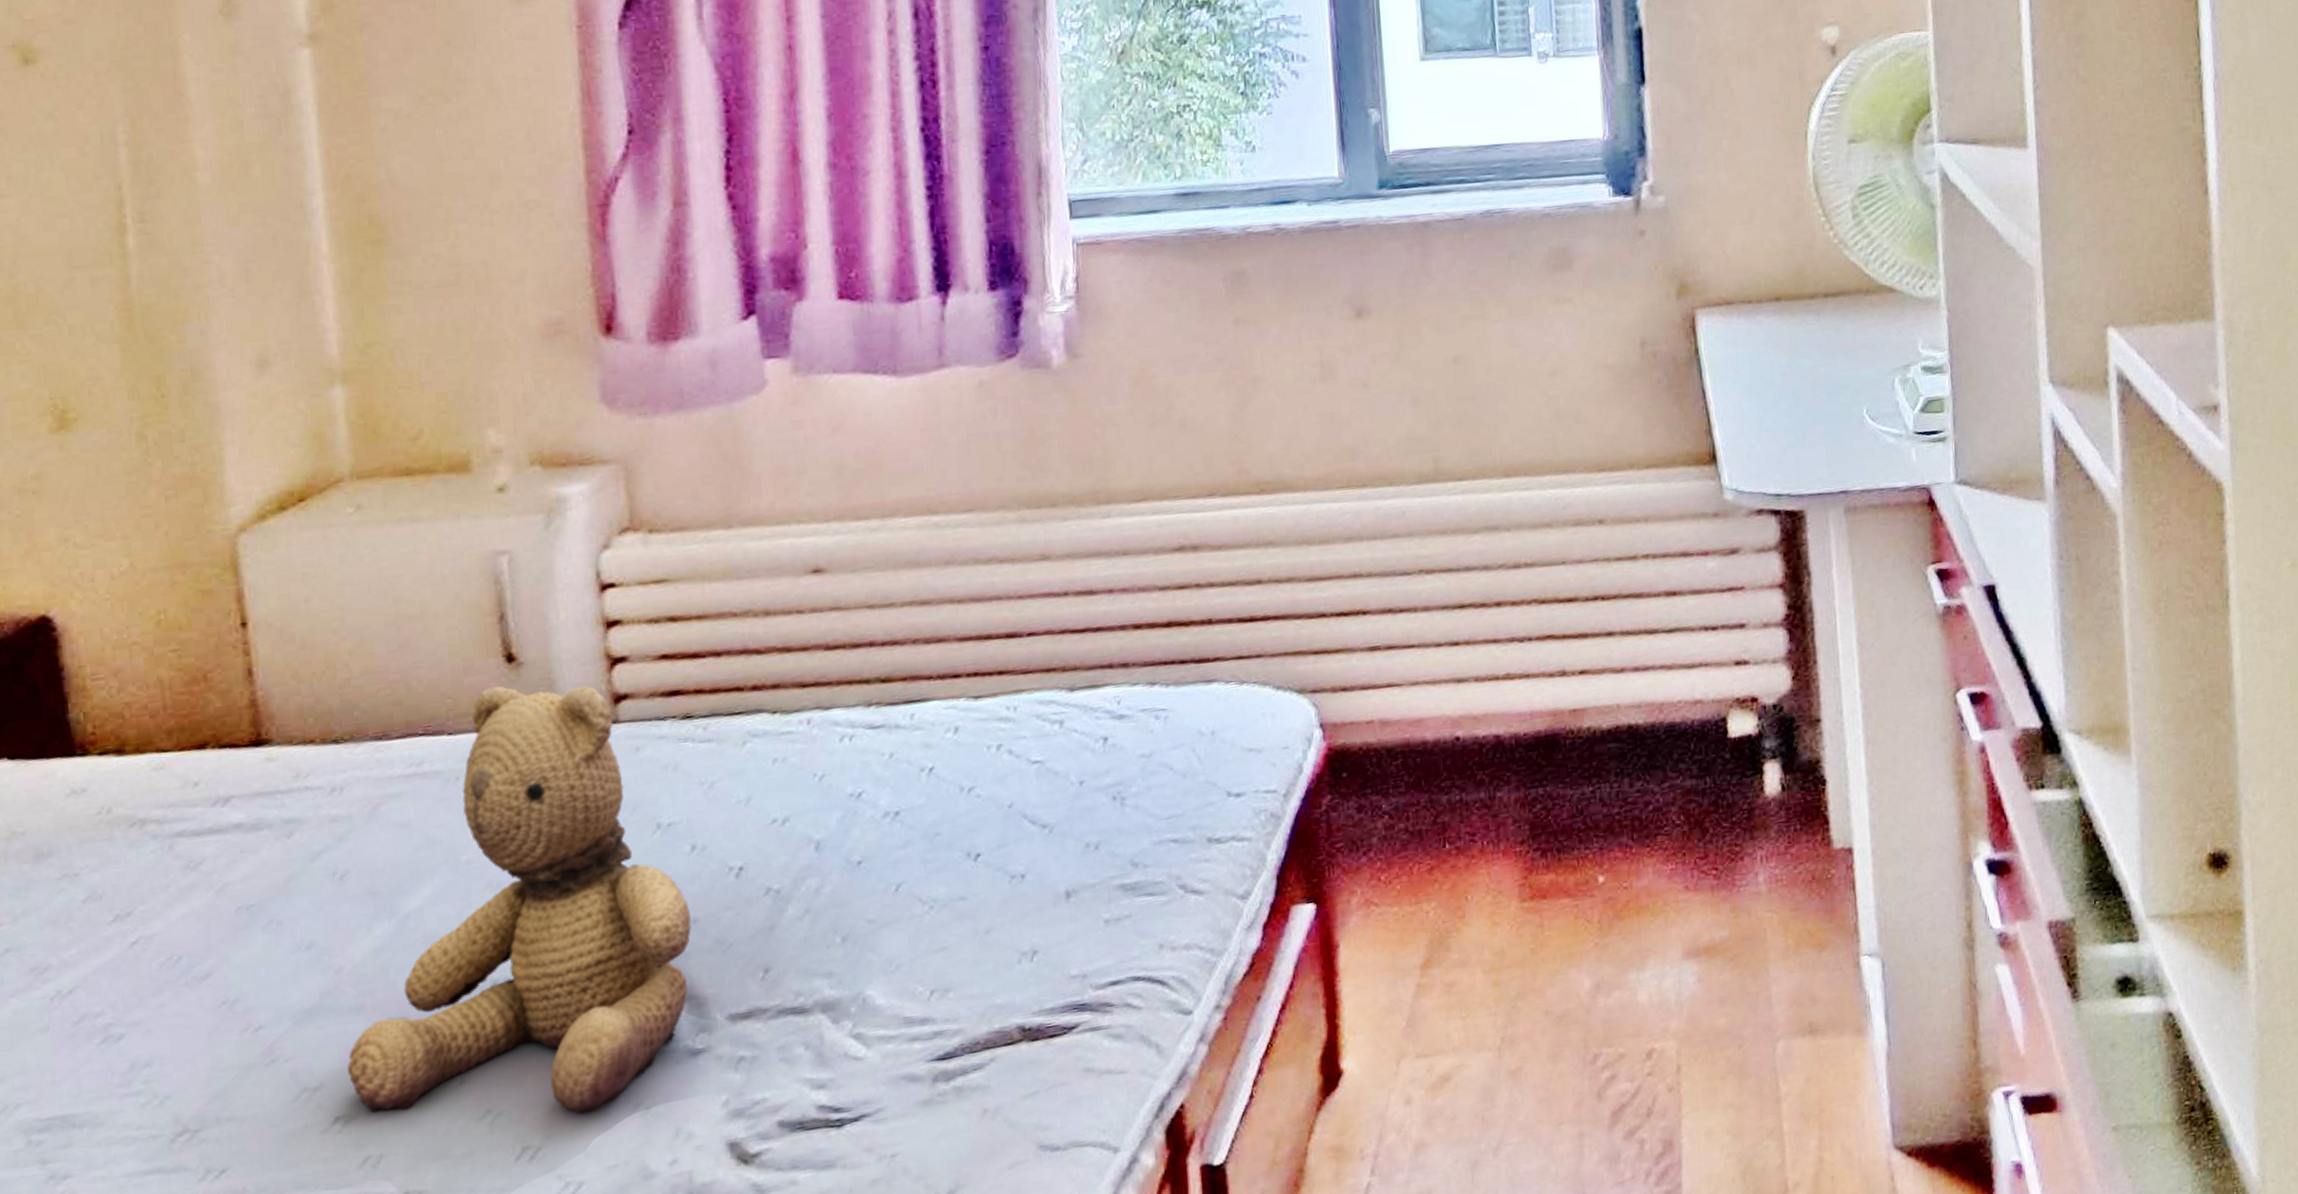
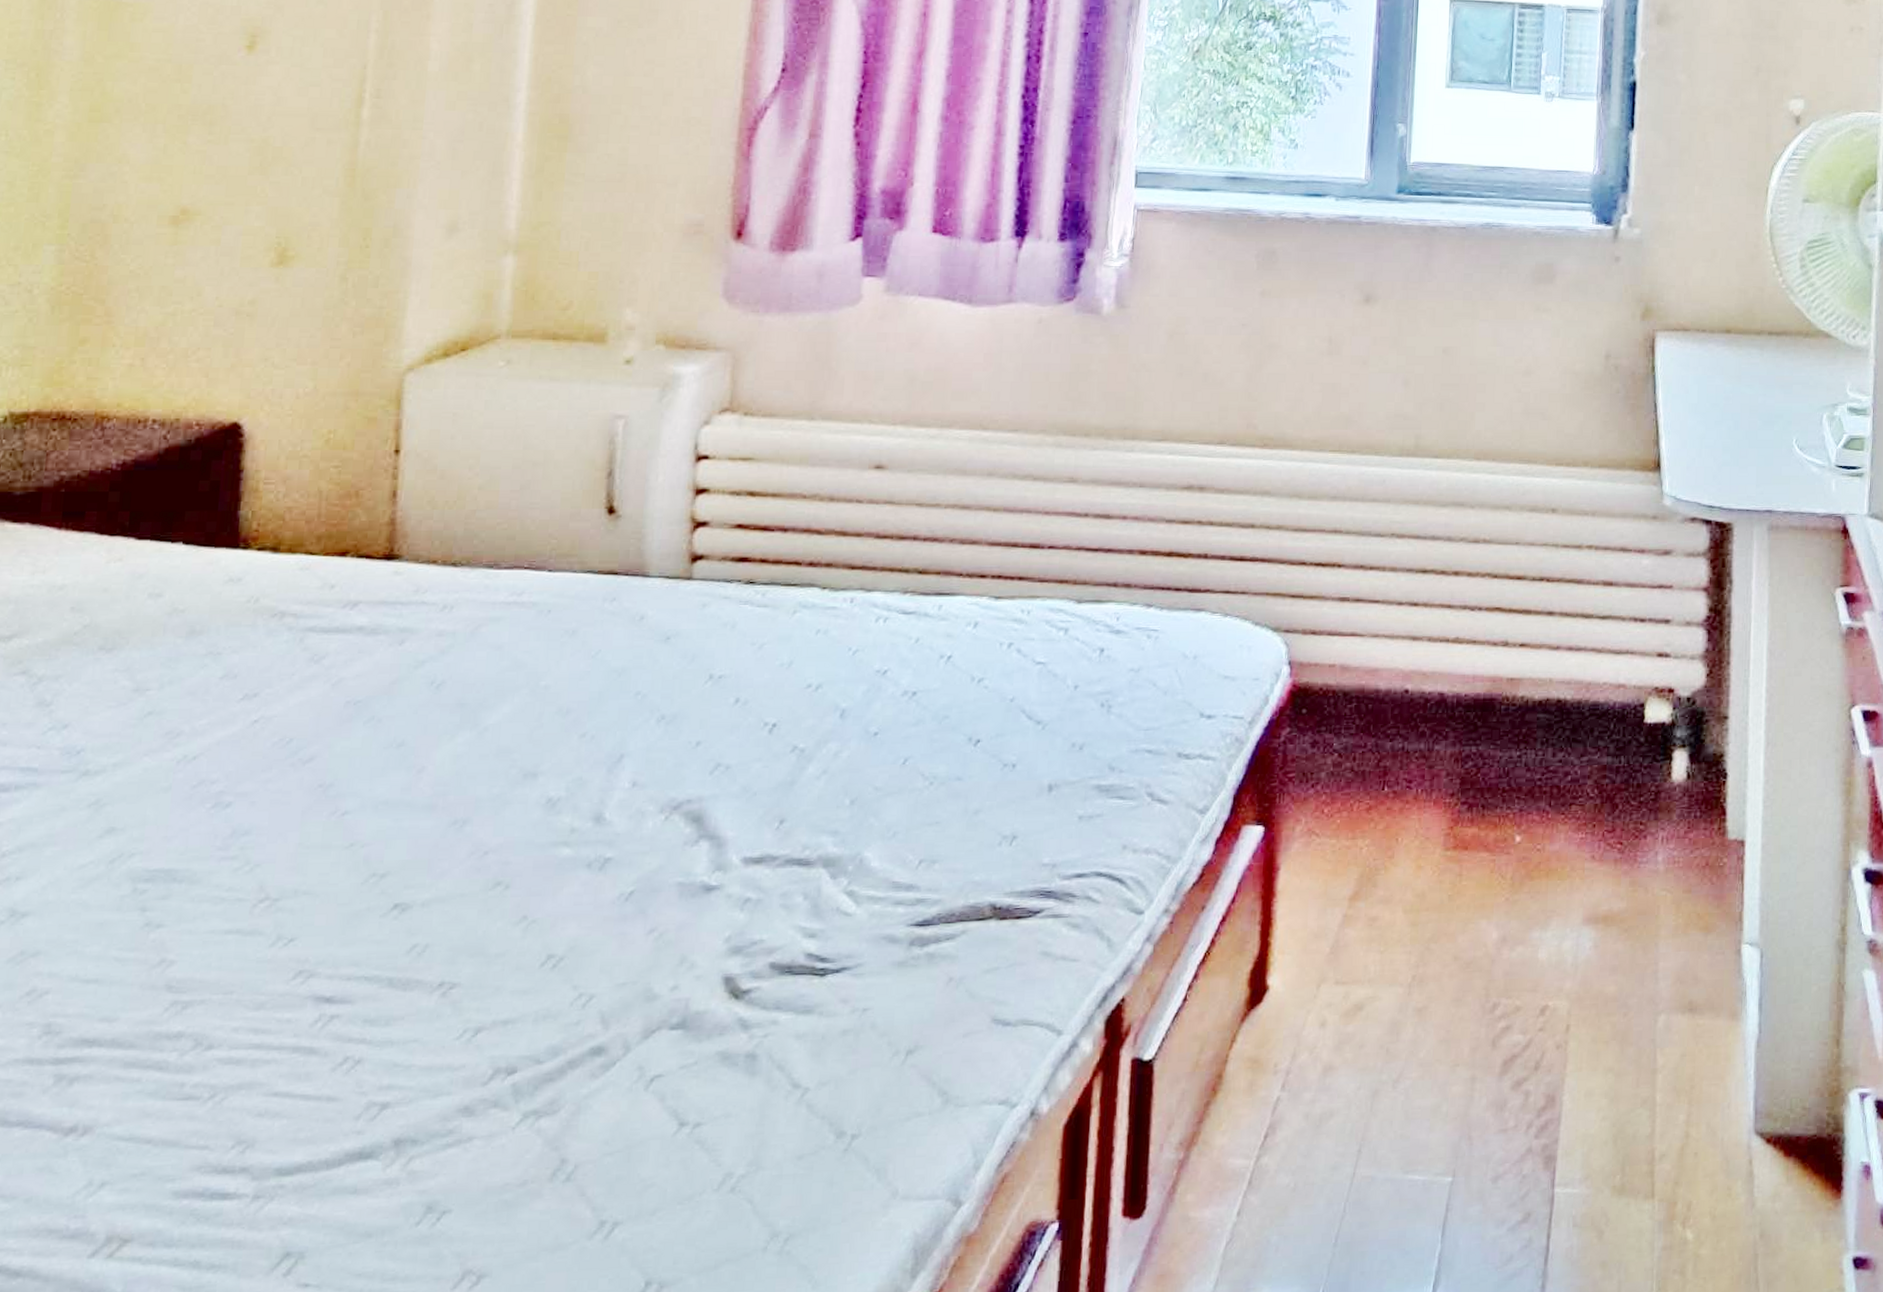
teddy bear: present [347,685,692,1114] -> none [412,533,725,931]

